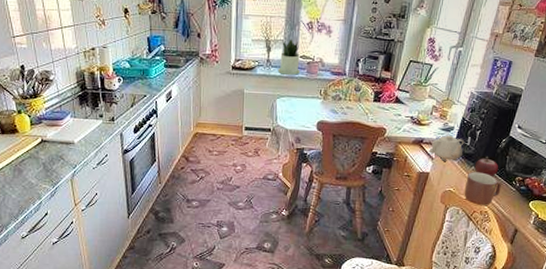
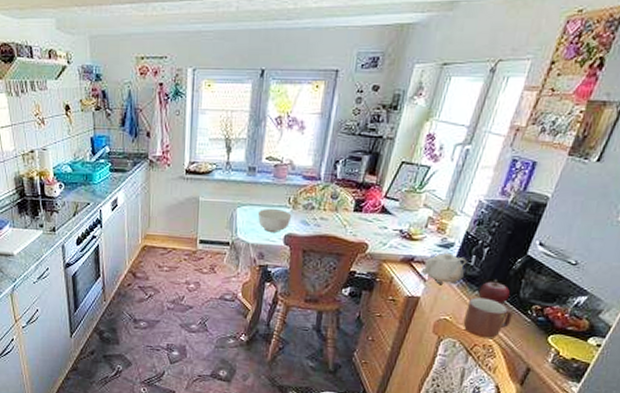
planter: present [277,39,301,76] -> none [238,137,267,181]
bowl: none [294,100,323,121] -> present [257,209,292,234]

